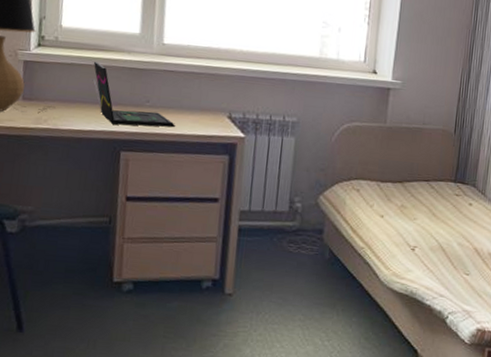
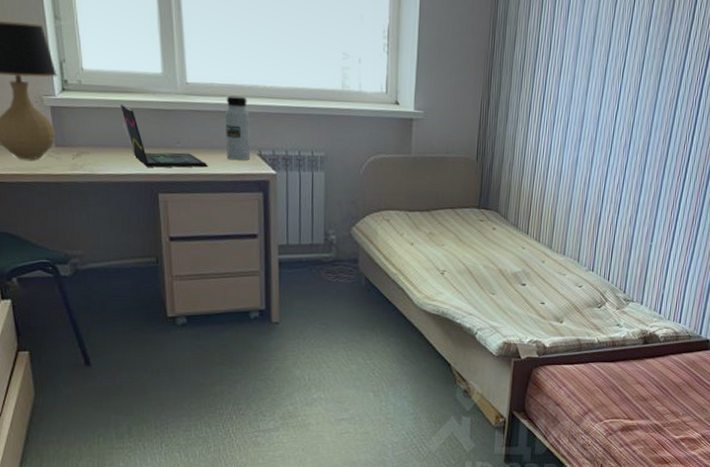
water bottle: none [195,58,224,122] -> present [224,95,251,160]

